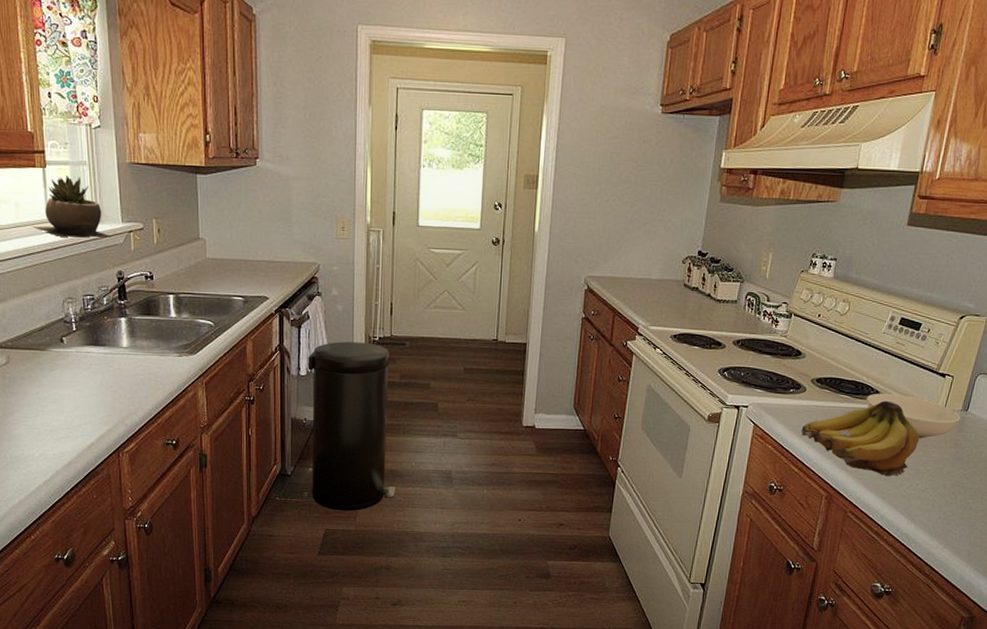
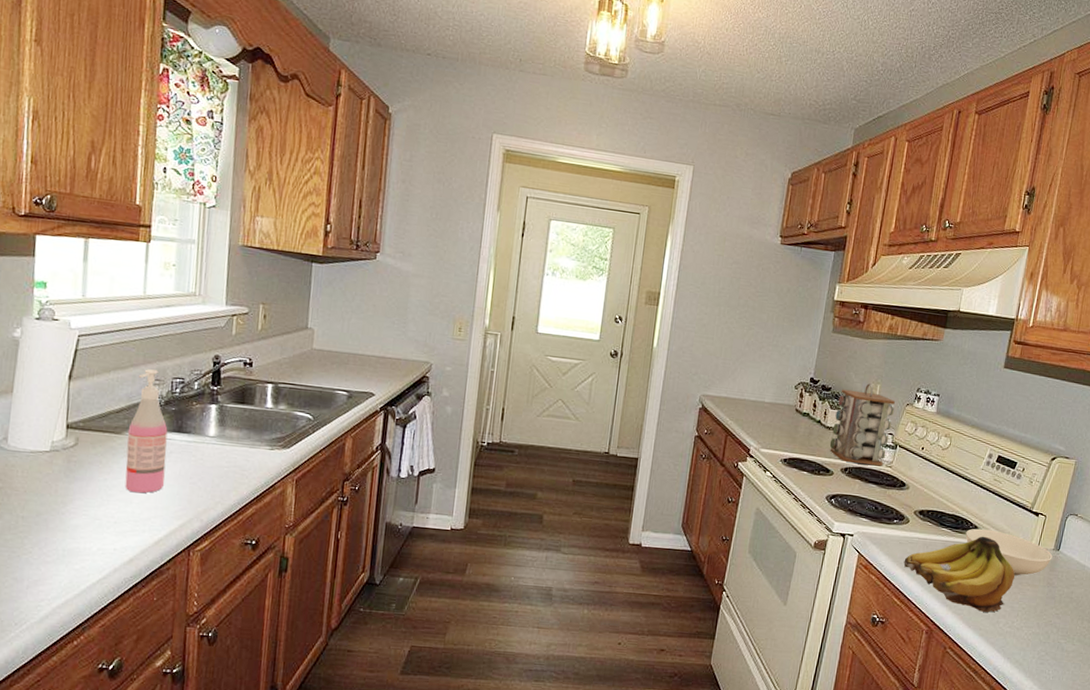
succulent plant: present [32,174,110,238] -> none [125,251,211,319]
soap dispenser: none [50,289,90,403] -> present [125,369,168,494]
pedal bin: present [308,341,397,511] -> none [400,444,497,627]
spice rack: none [720,252,789,336] -> present [829,383,895,466]

